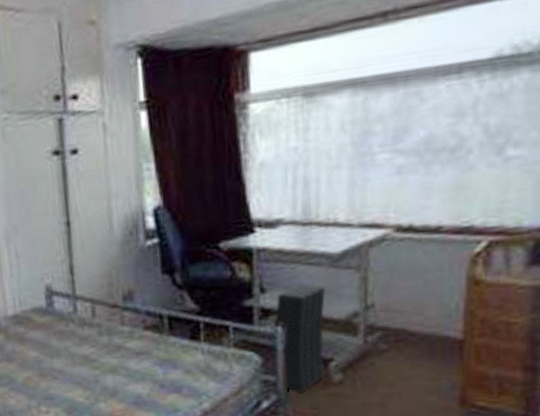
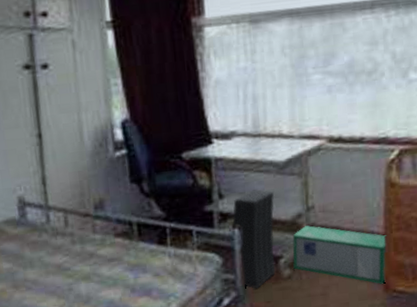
storage bin: none [345,325,467,397] -> present [292,225,387,284]

